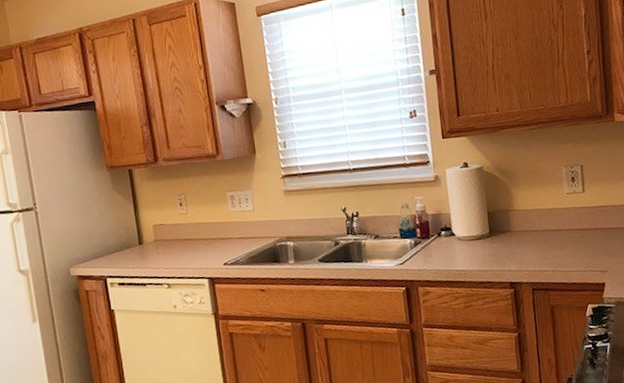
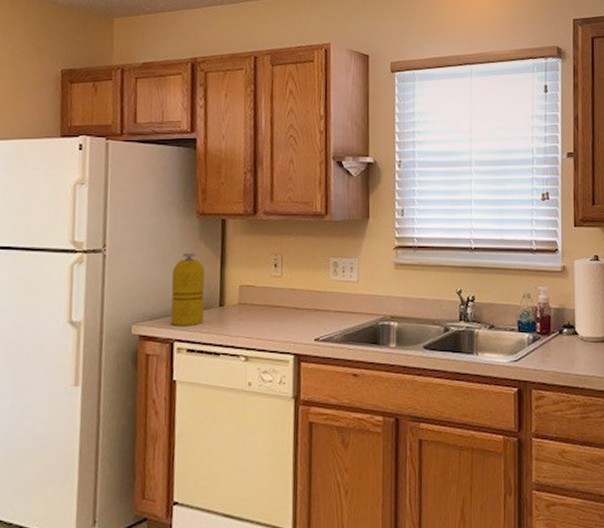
canister: none [94,202,128,265] -> present [170,253,205,325]

